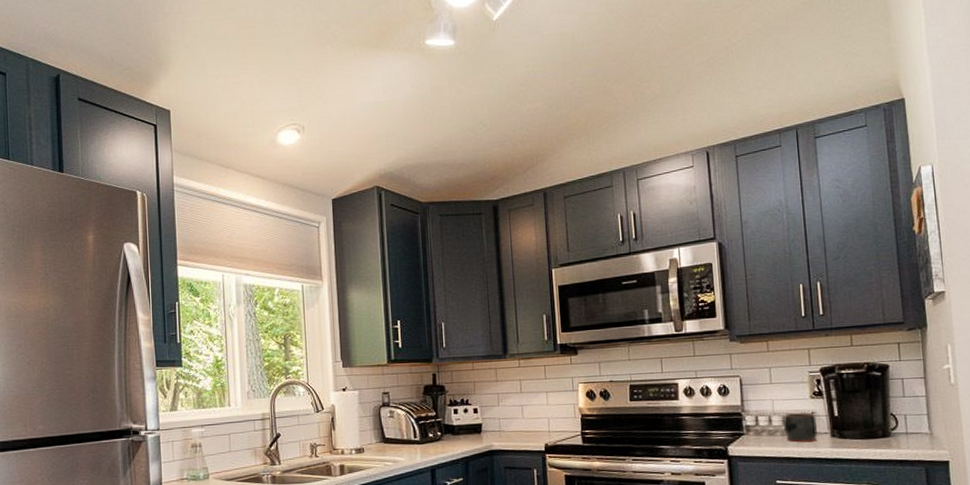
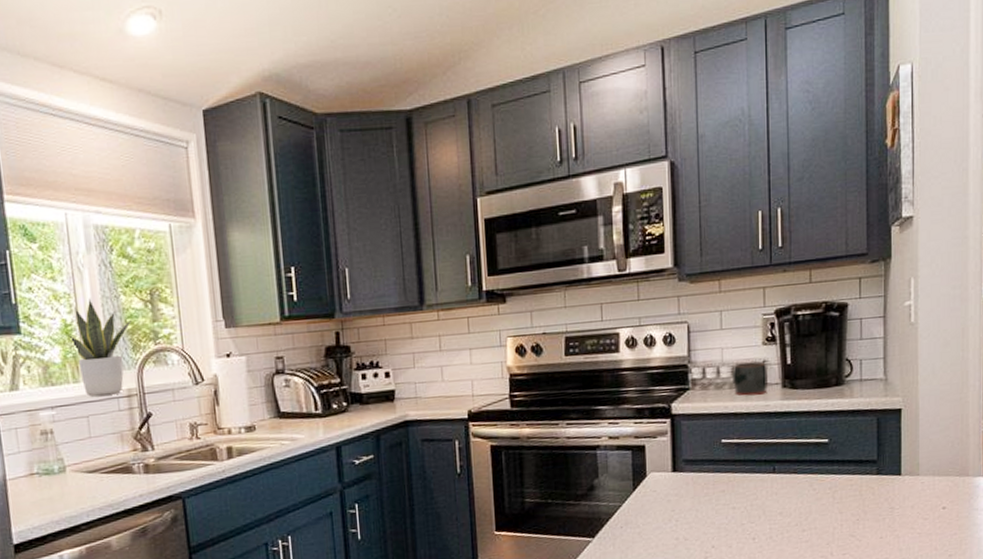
potted plant: none [217,340,269,418] -> present [67,298,133,397]

